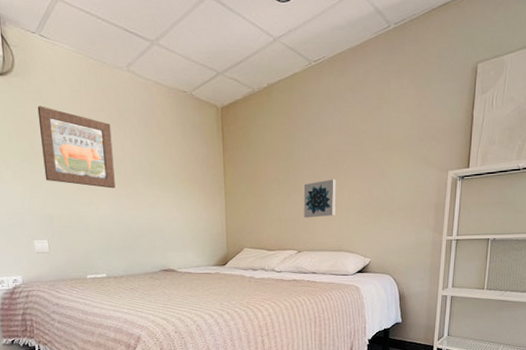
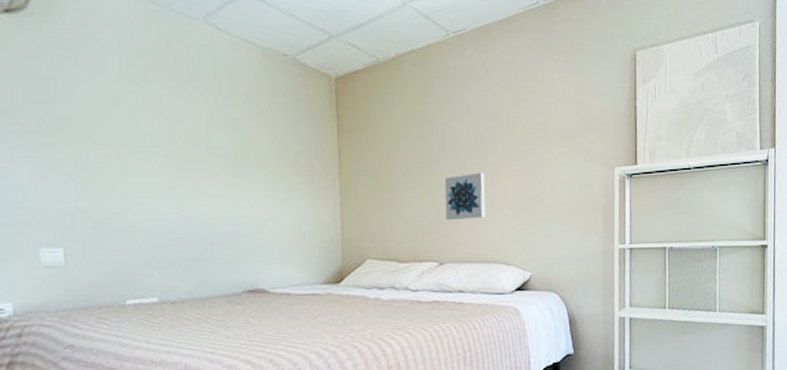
wall art: present [37,106,115,189] -> none [62,57,180,176]

